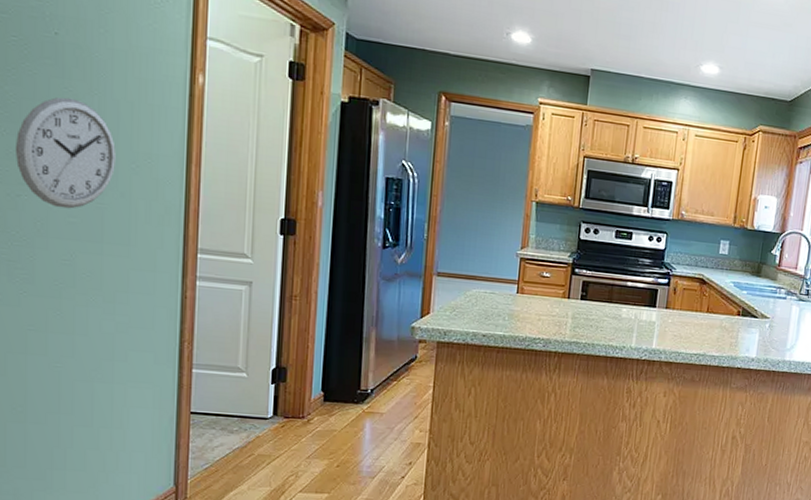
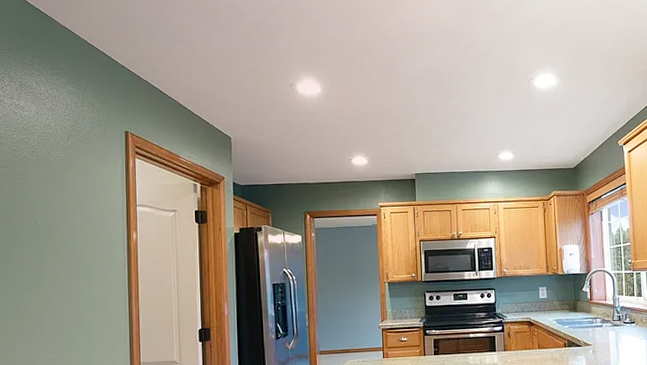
wall clock: present [14,97,116,209] -> none [10,266,79,349]

